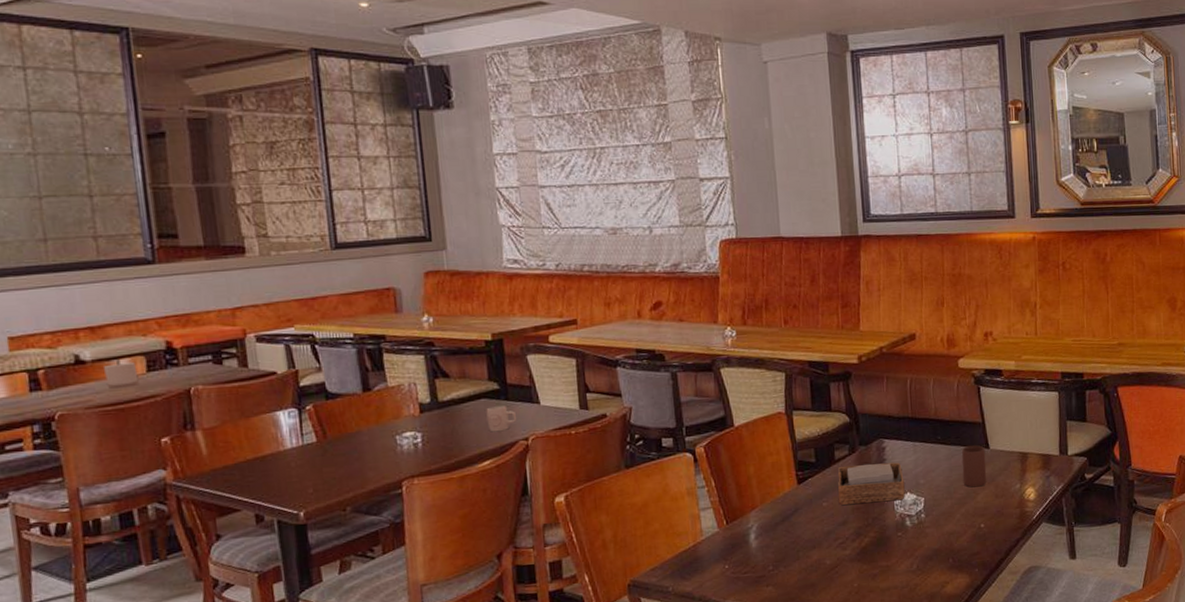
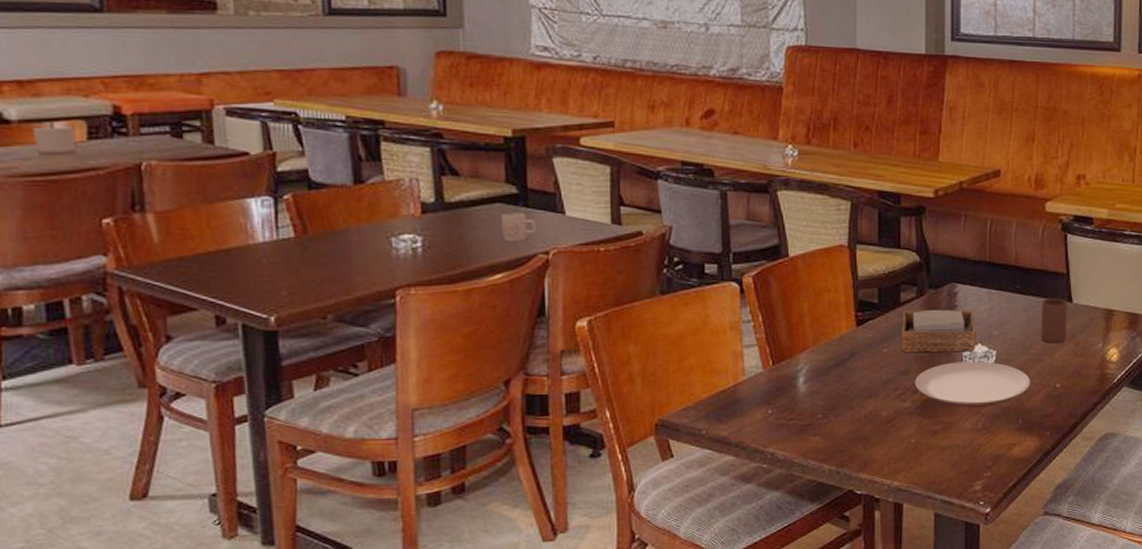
plate: none [853,508,957,551] -> present [915,361,1030,407]

